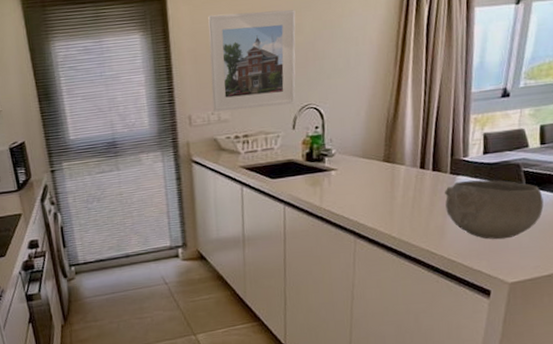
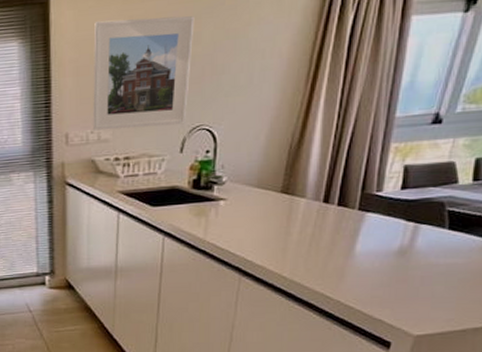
bowl: present [445,179,544,240] -> none [349,218,468,287]

